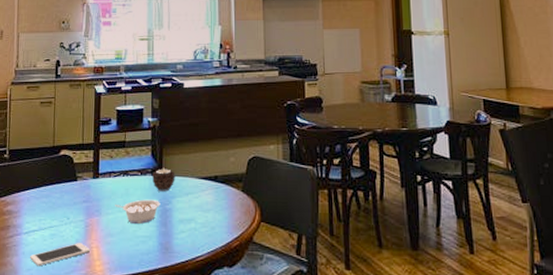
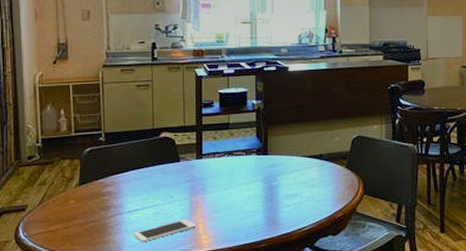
legume: present [115,199,160,224] -> none [220,177,266,200]
candle: present [152,167,175,192] -> none [258,147,281,170]

